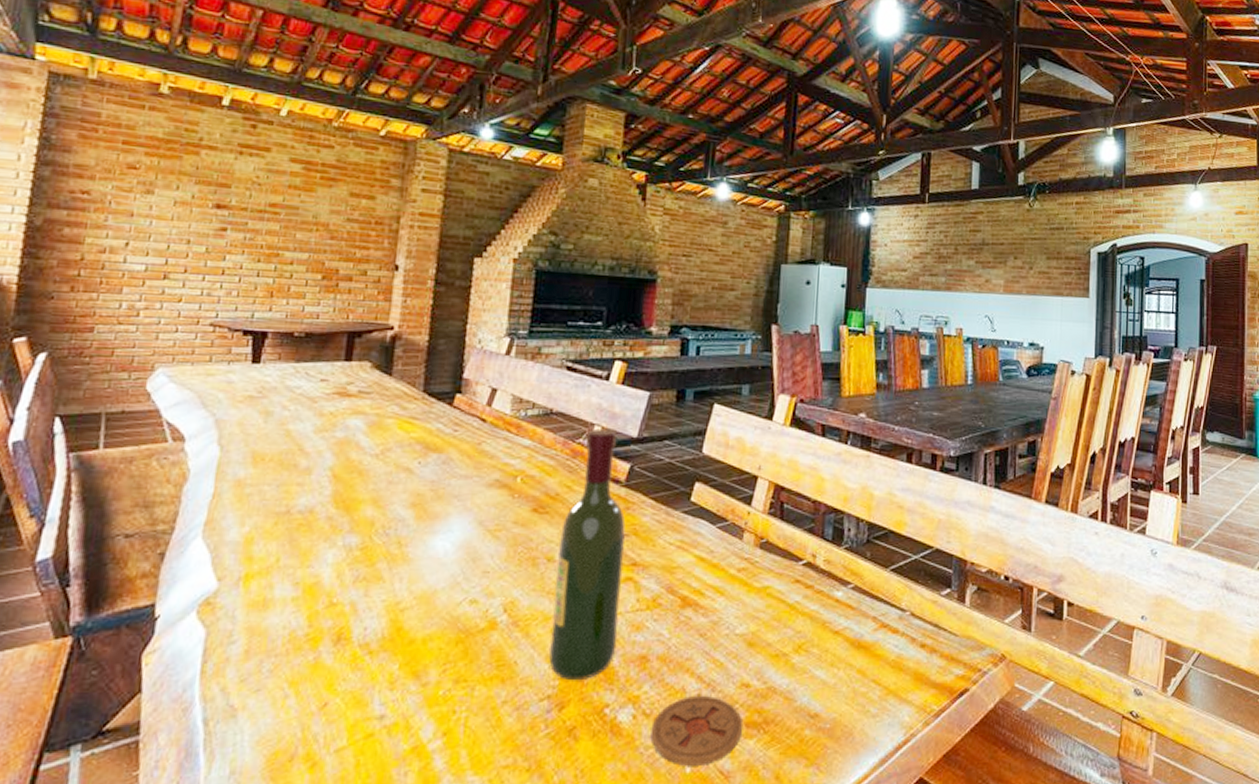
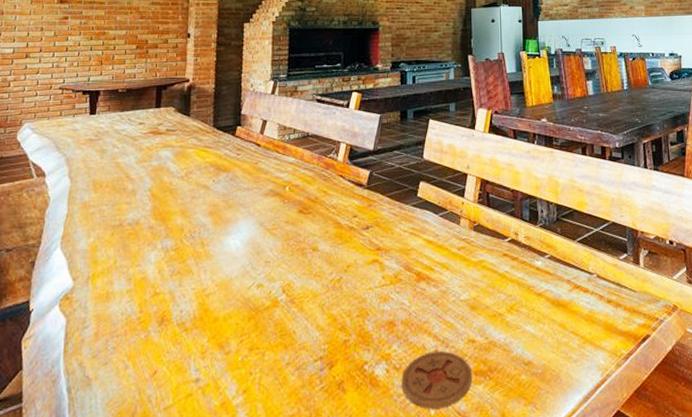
wine bottle: present [548,428,626,681] -> none [318,145,371,344]

